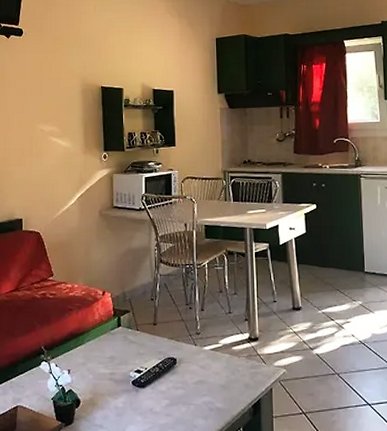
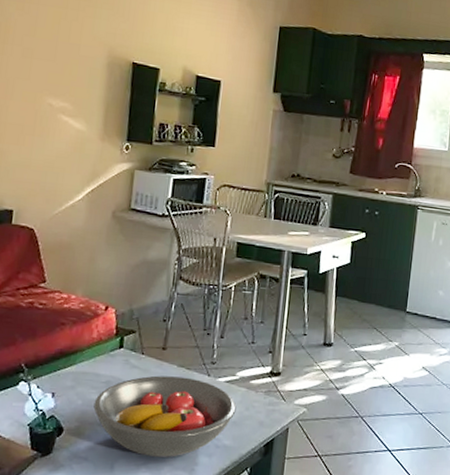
fruit bowl: none [103,348,223,421] -> present [93,375,237,457]

